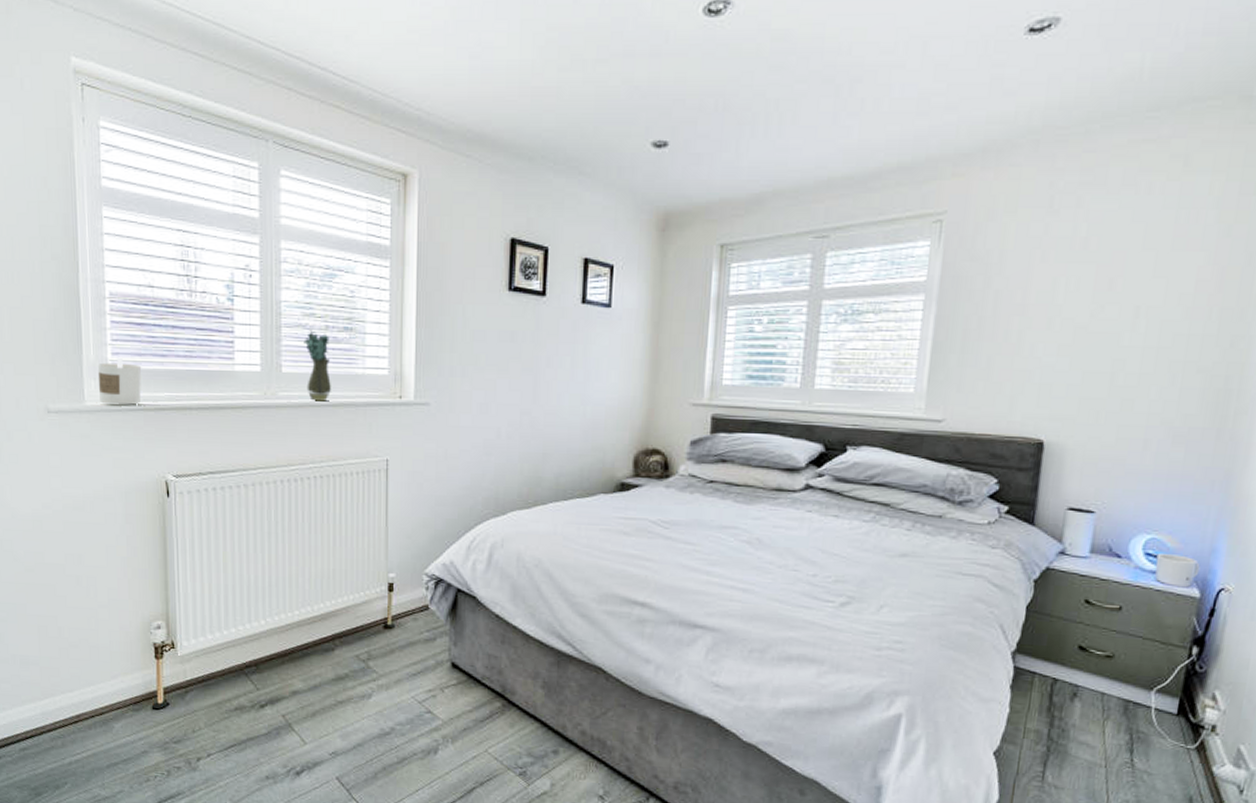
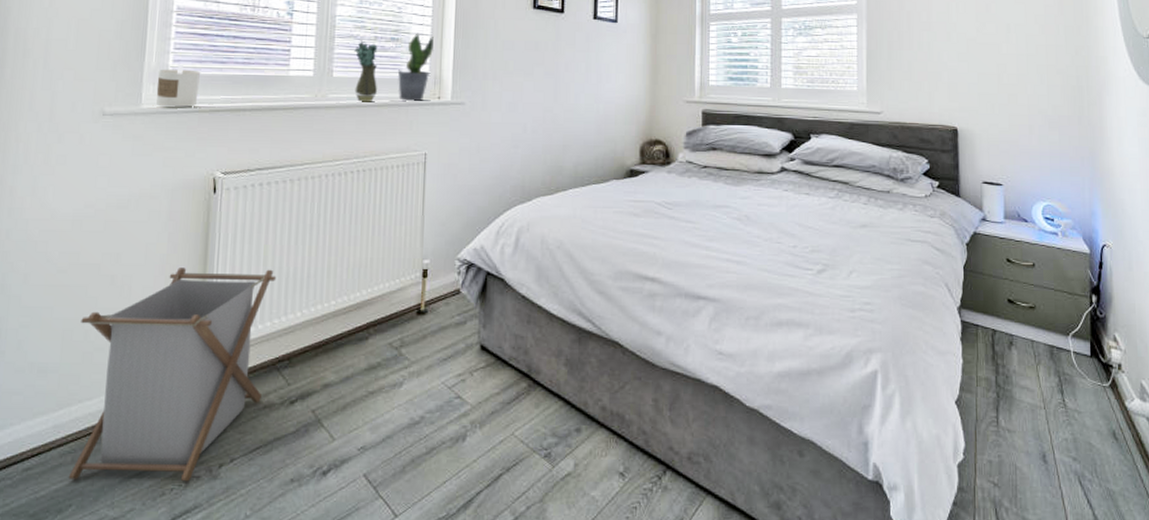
laundry basket: none [53,571,238,771] -> present [69,268,277,482]
potted plant: none [352,321,392,402] -> present [397,33,434,102]
mug: present [1155,554,1201,588] -> none [1053,218,1086,246]

